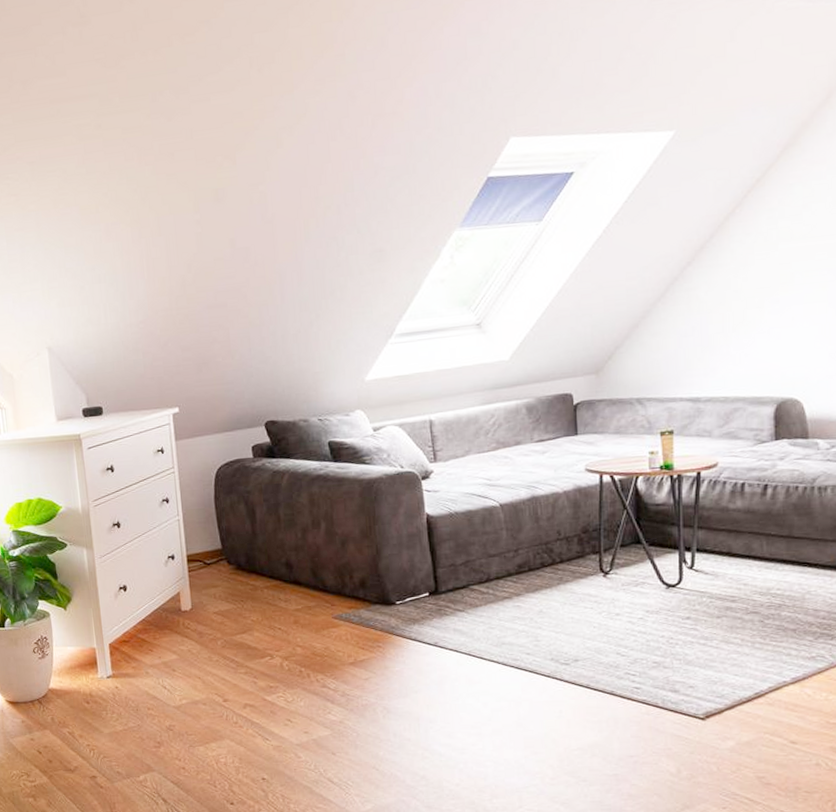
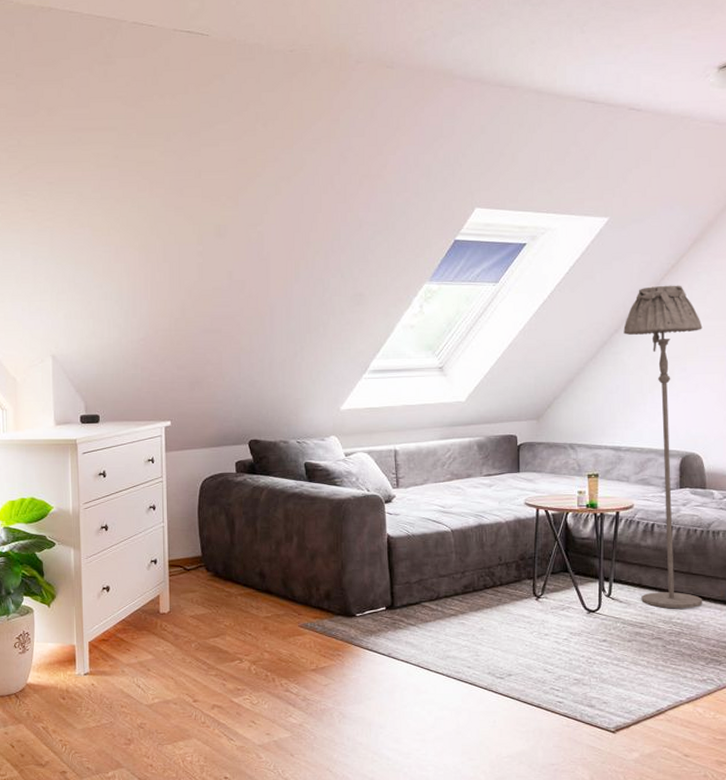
floor lamp: none [698,201,809,579] -> present [623,285,703,609]

